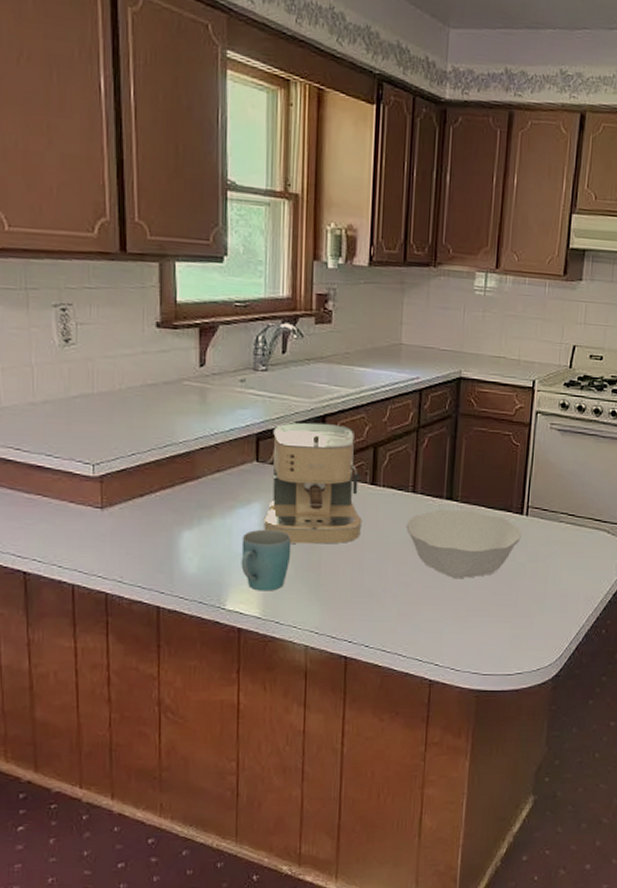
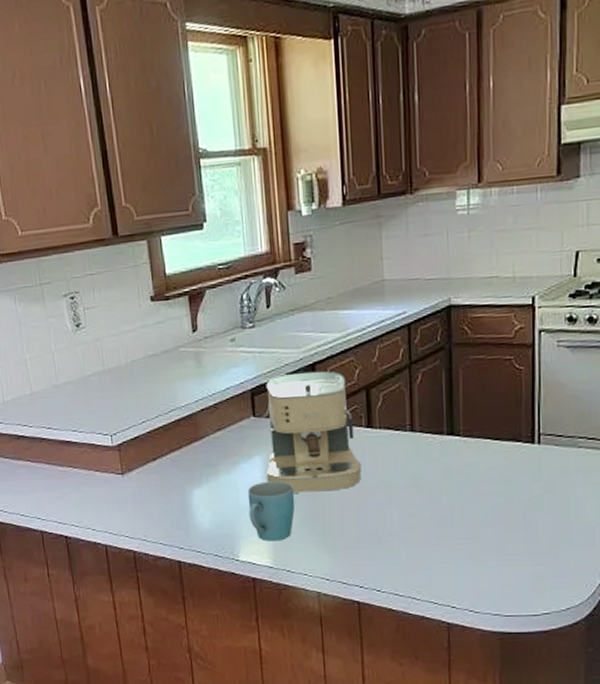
bowl: present [406,510,521,579] -> none [407,444,534,517]

